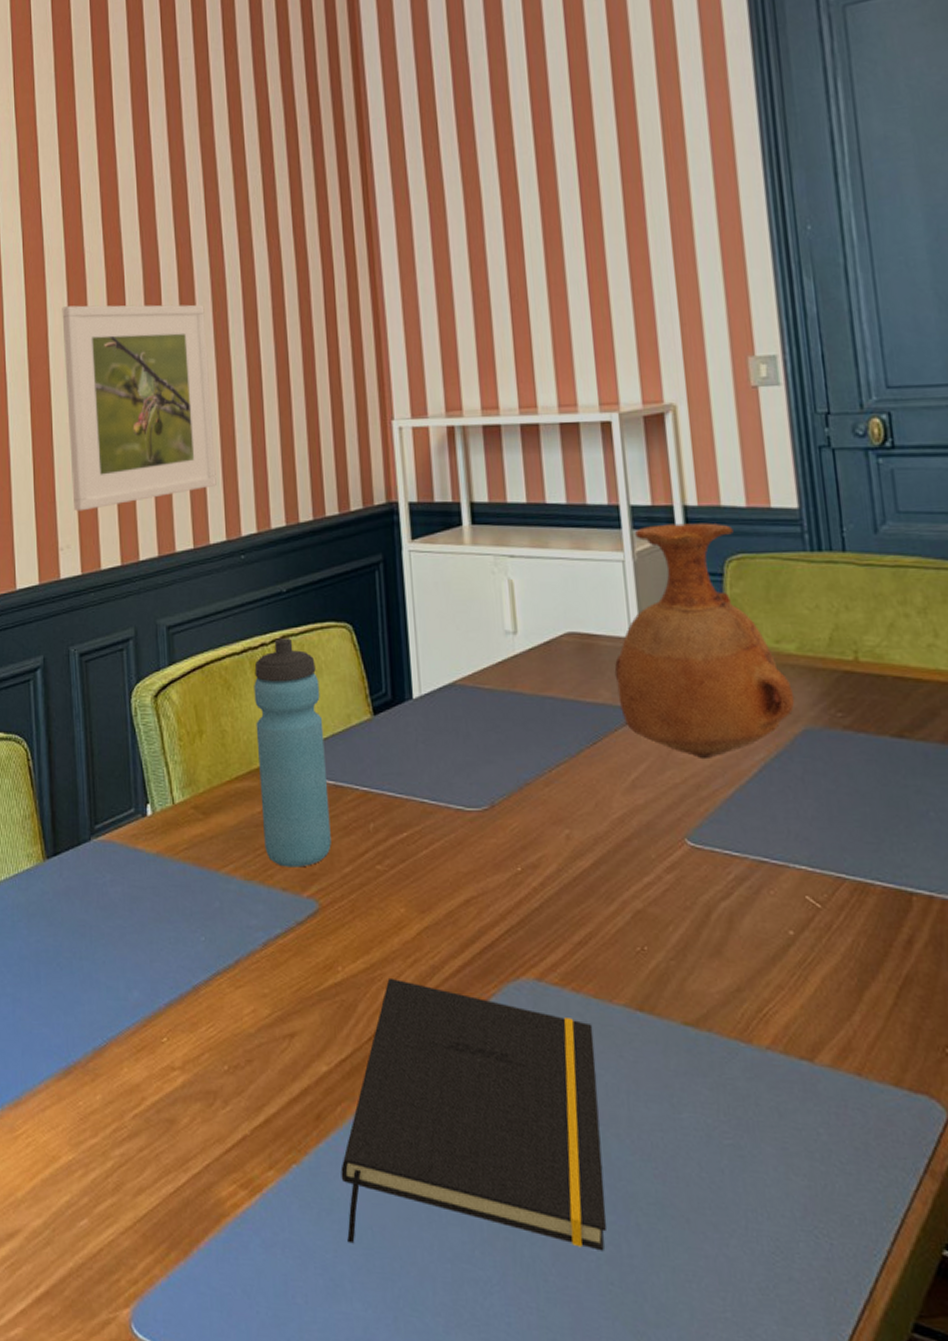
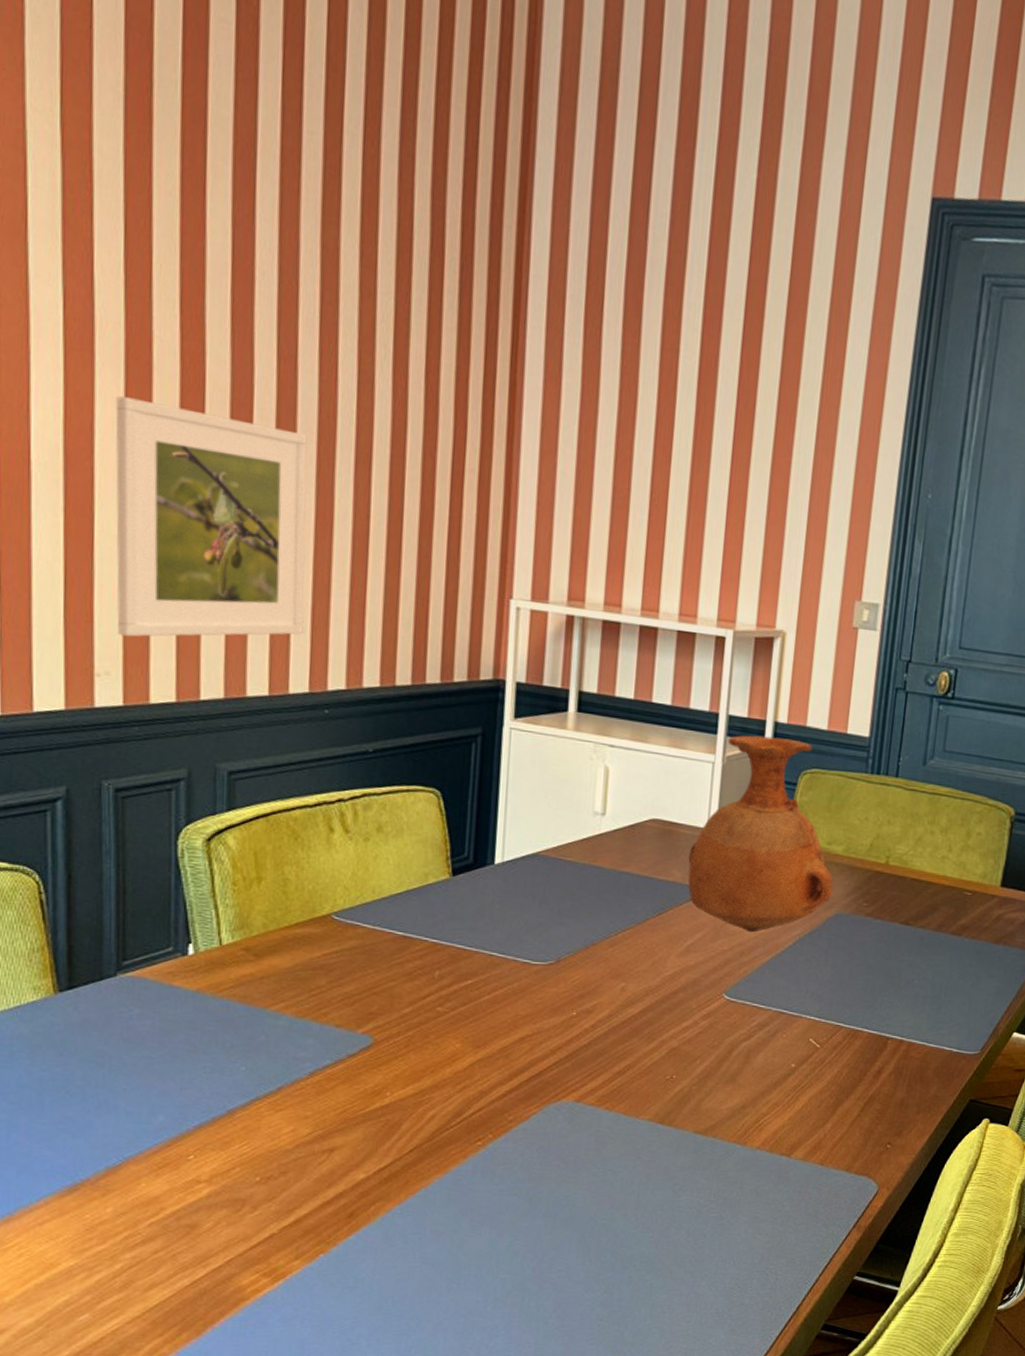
water bottle: present [254,638,331,868] -> none [321,796,399,1007]
notepad: present [340,977,606,1252] -> none [368,1101,619,1311]

